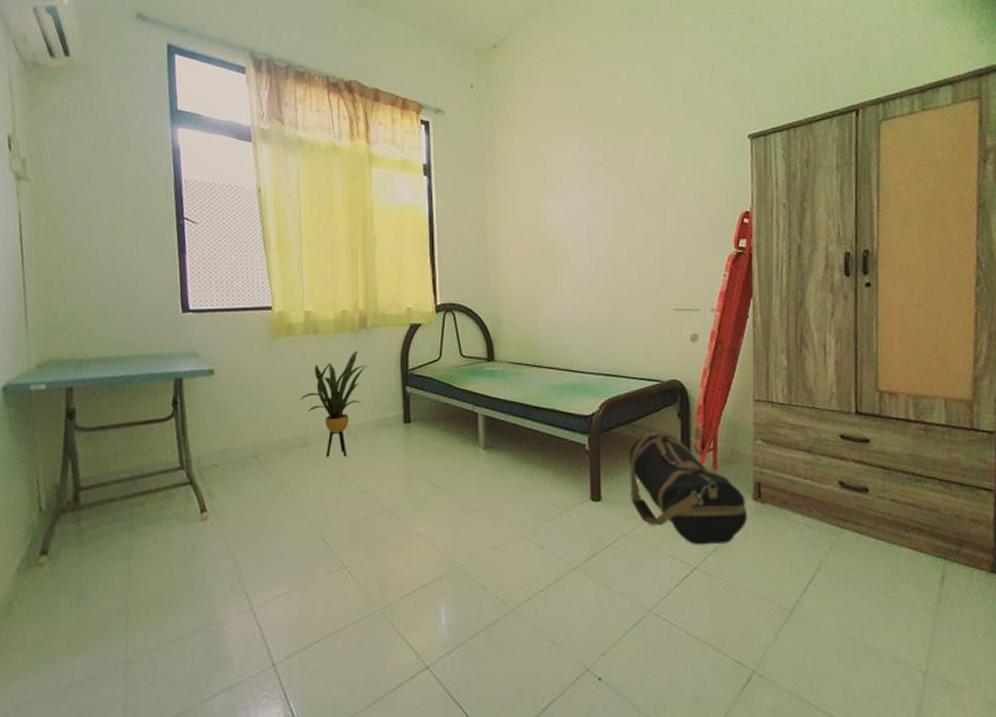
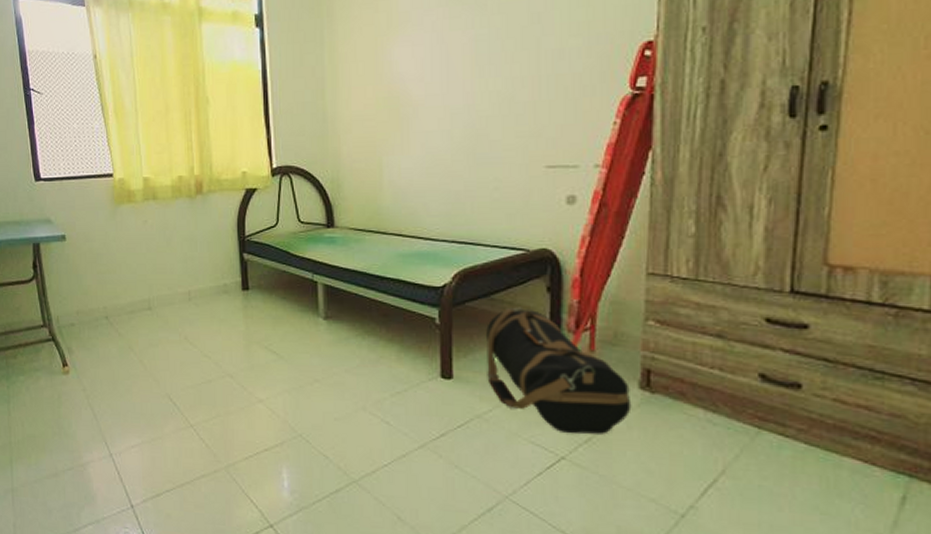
house plant: present [300,350,369,458] -> none [143,216,207,322]

